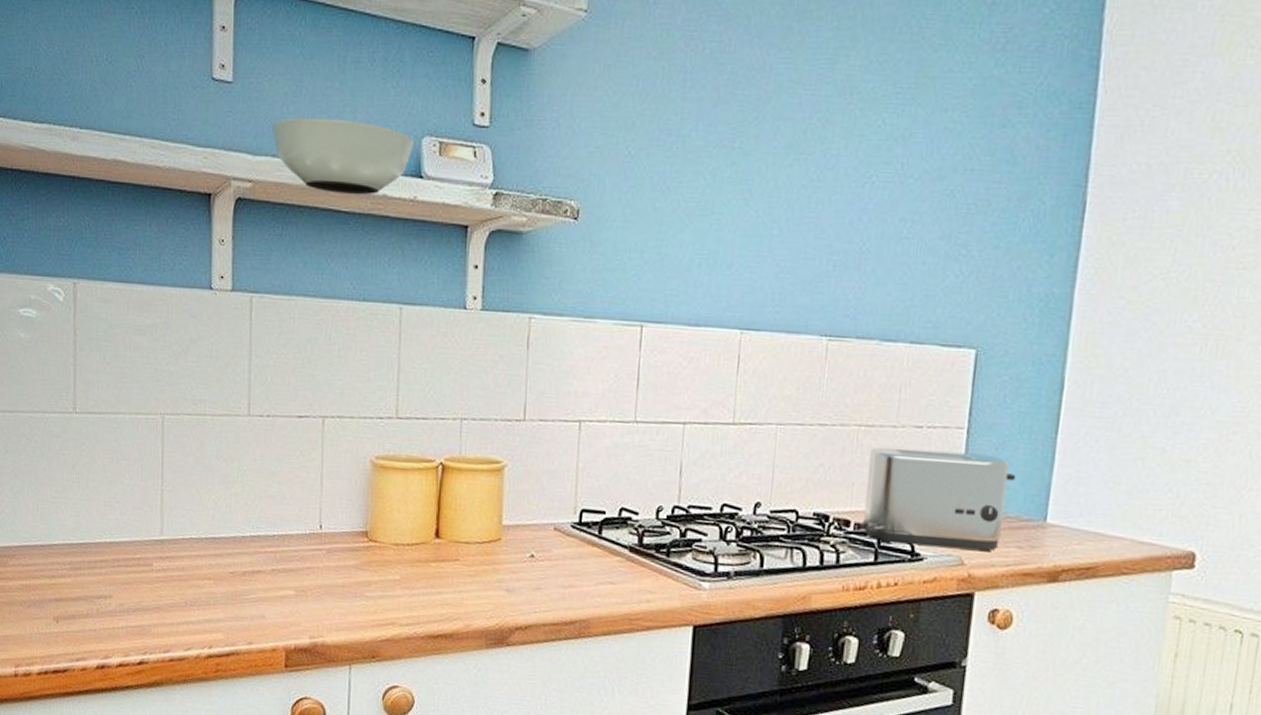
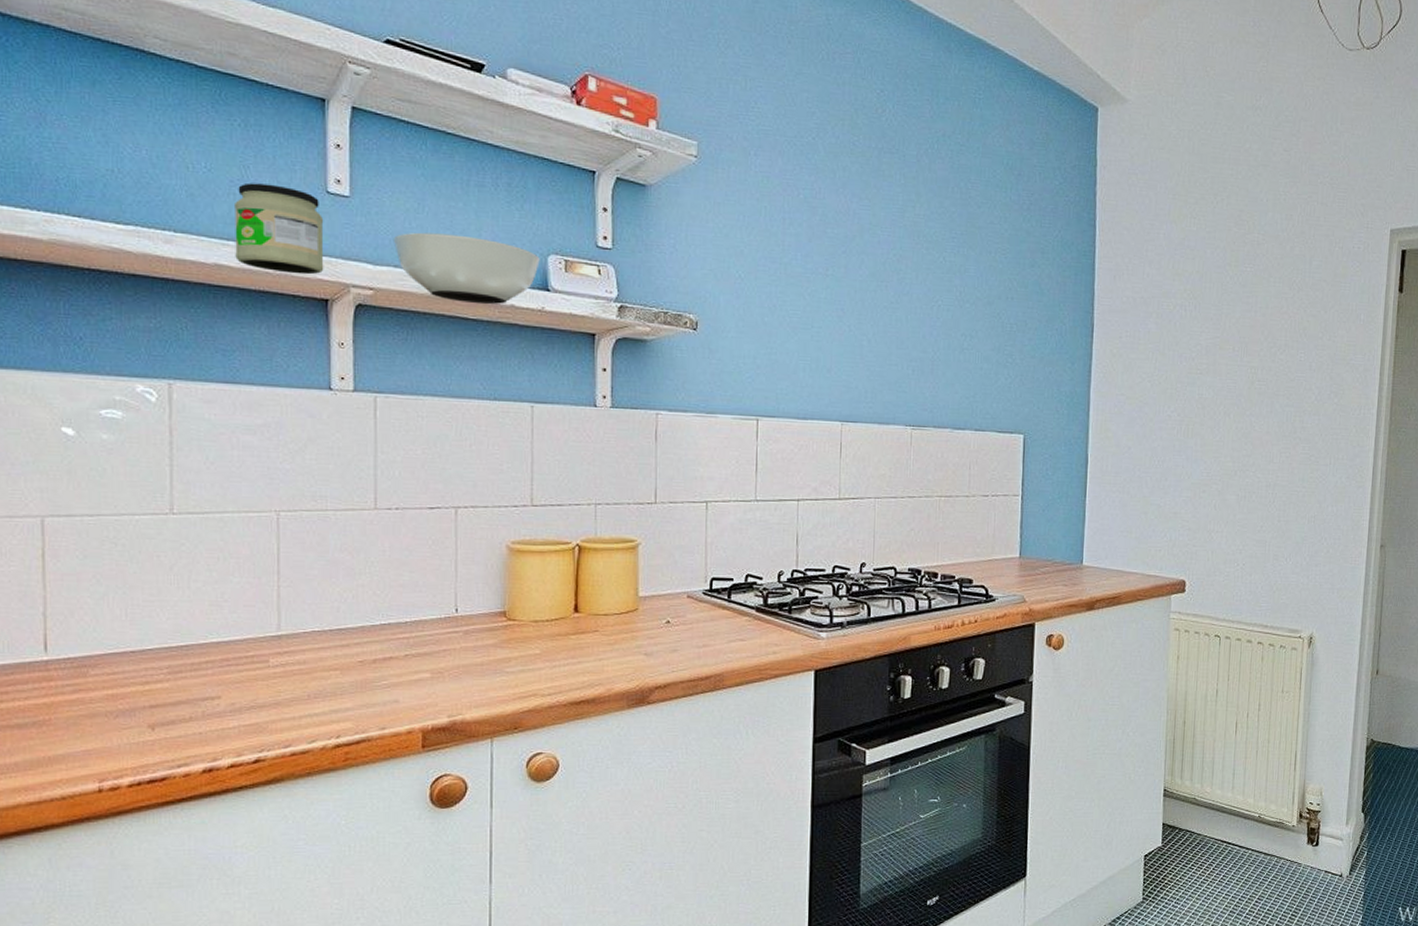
jar: none [131,73,209,168] -> present [235,182,324,275]
toaster: present [862,446,1017,552] -> none [947,512,1059,591]

